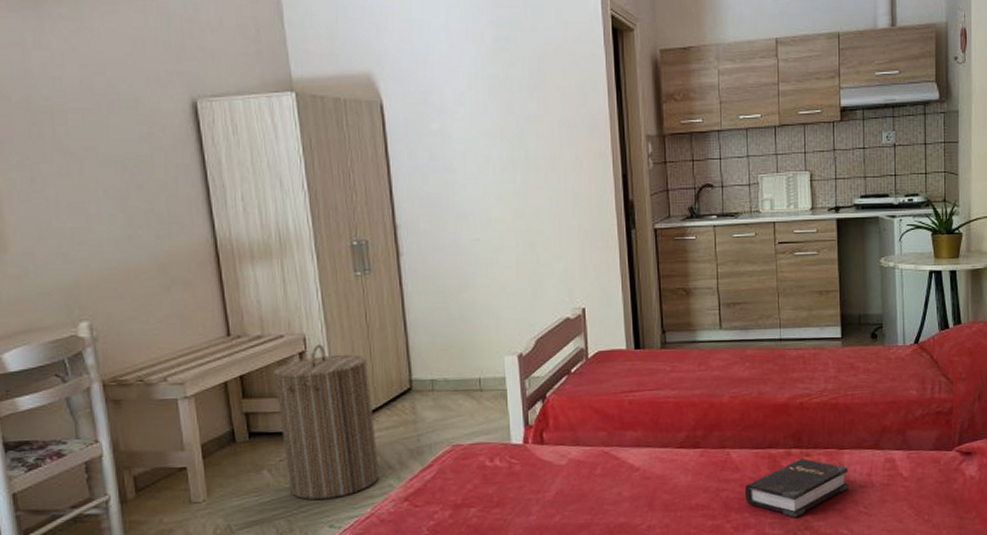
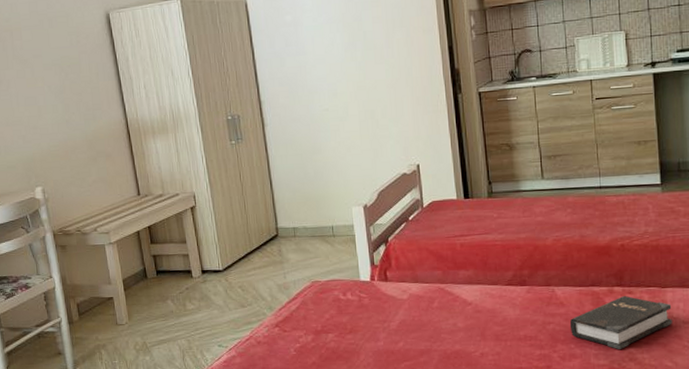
laundry hamper: present [273,344,380,500] -> none [172,200,255,325]

